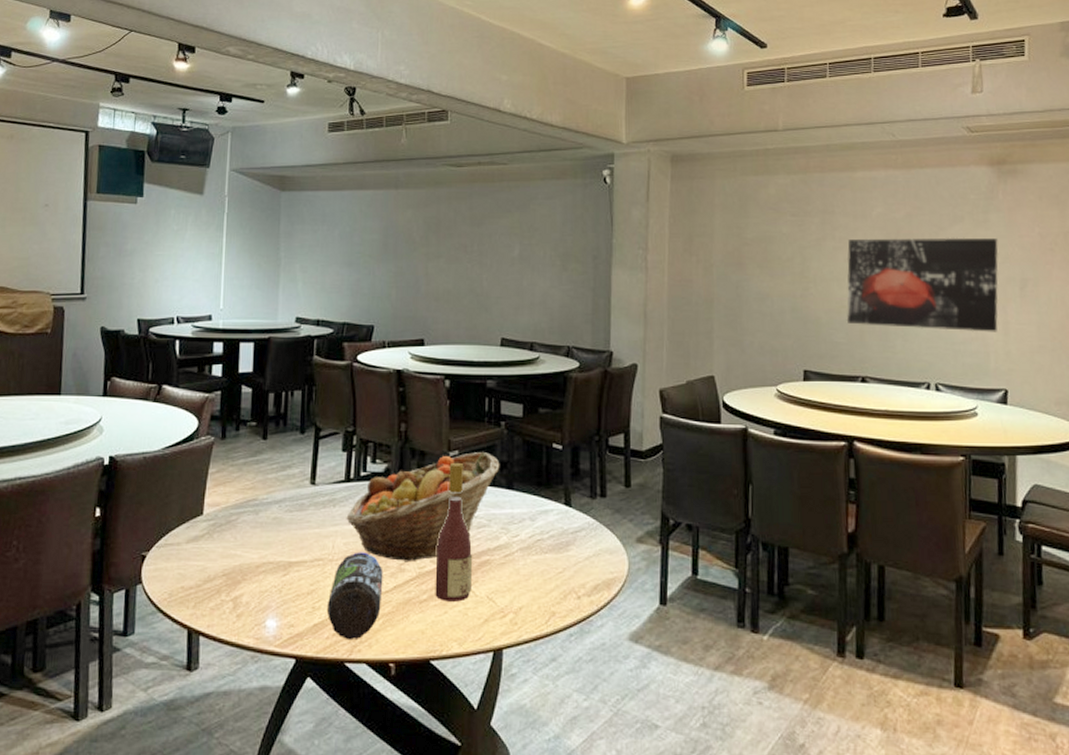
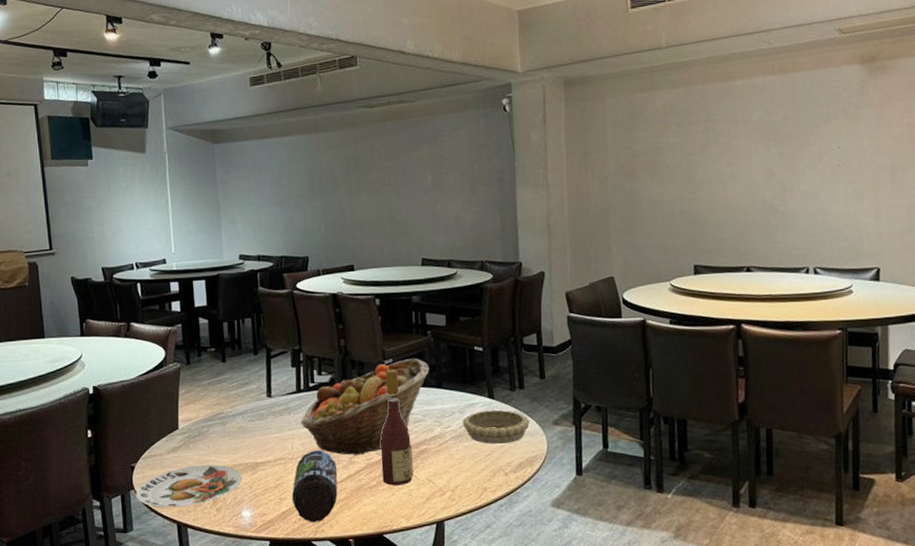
plate: none [143,560,271,610] -> present [136,464,242,508]
decorative bowl: none [534,519,610,562] -> present [463,410,530,445]
wall art: present [846,237,998,332] -> none [730,131,870,221]

